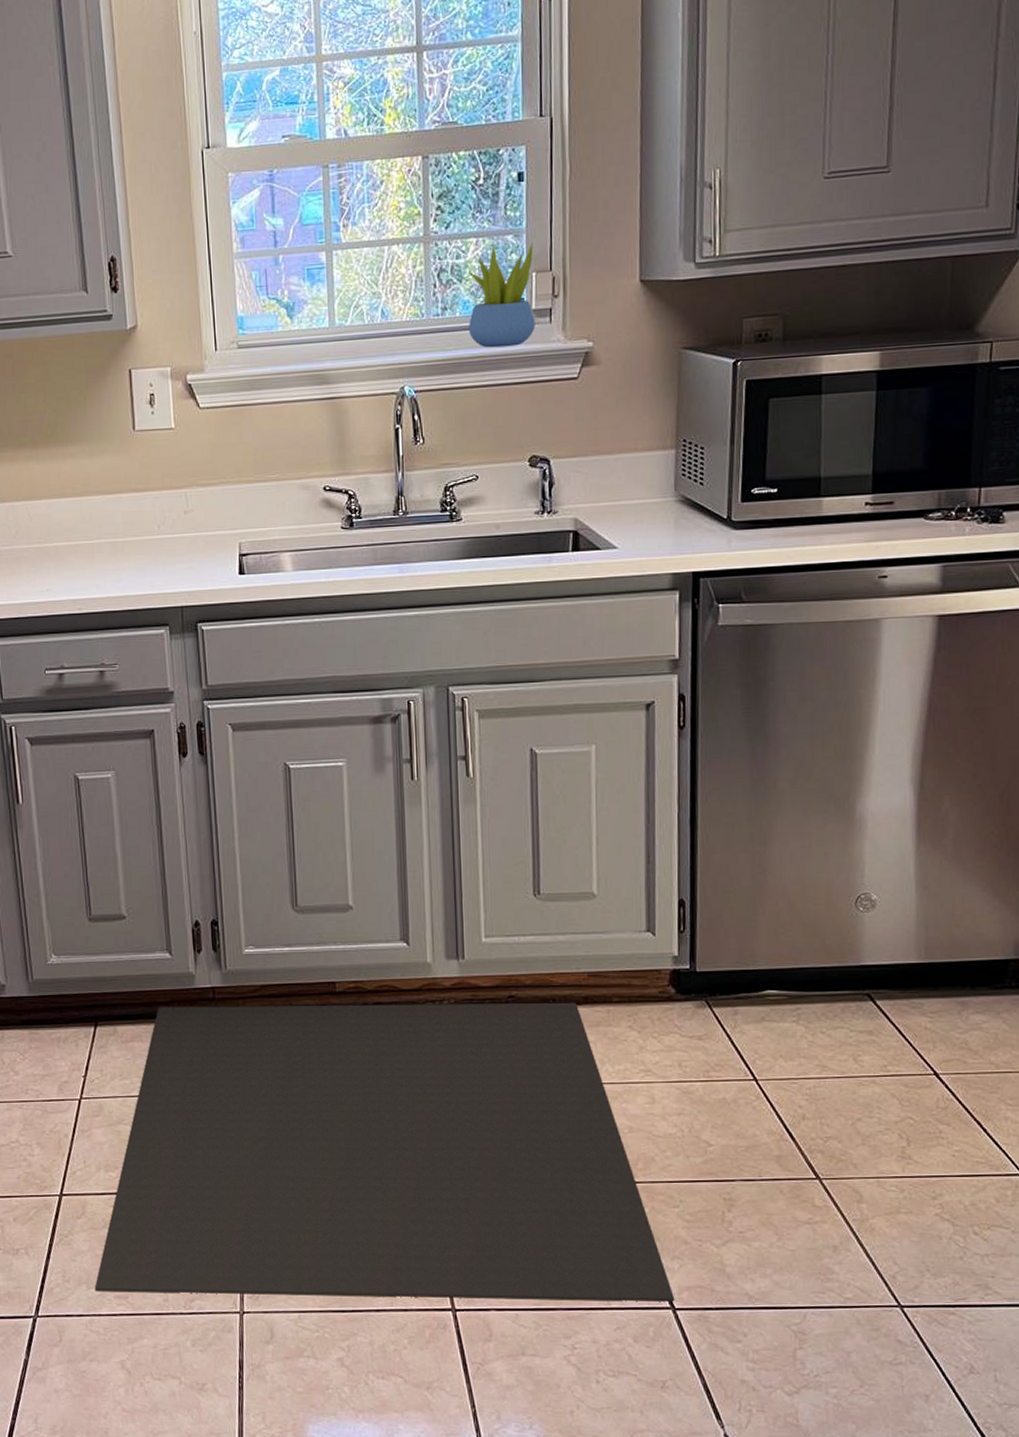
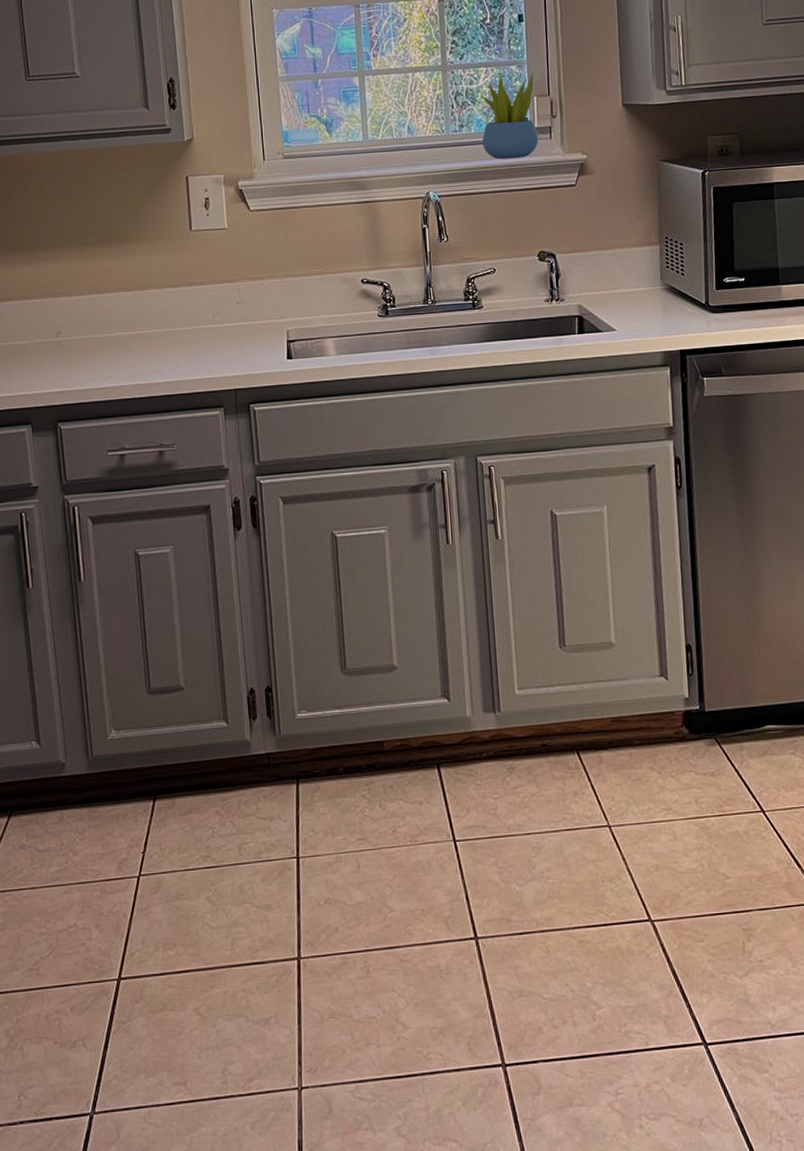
door mat: present [95,1002,675,1302] -> none [153,747,706,1080]

